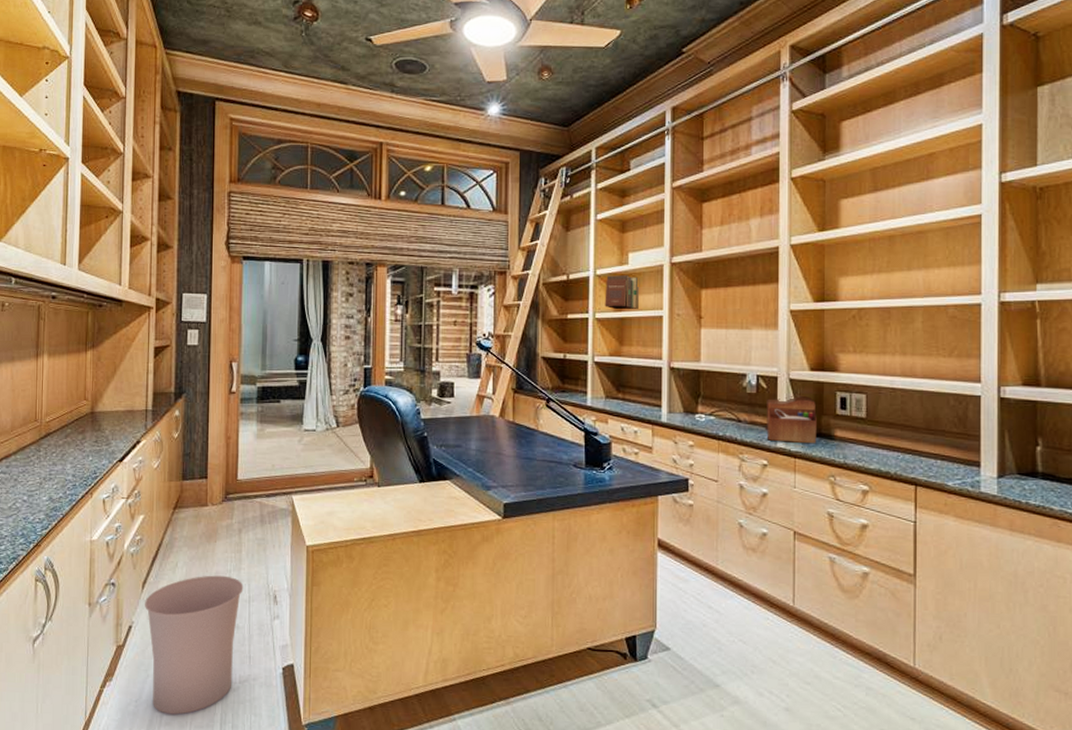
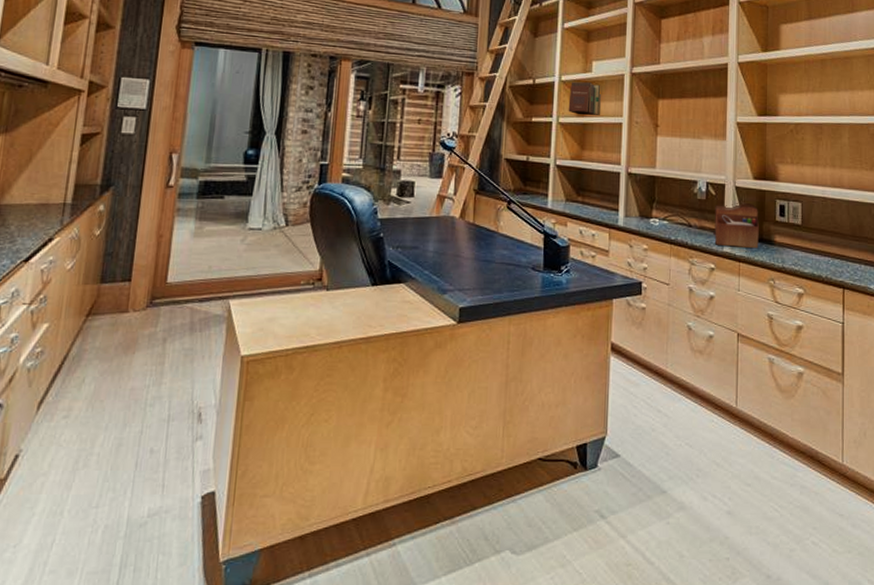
waste bin: present [145,575,244,715] -> none [36,391,163,560]

